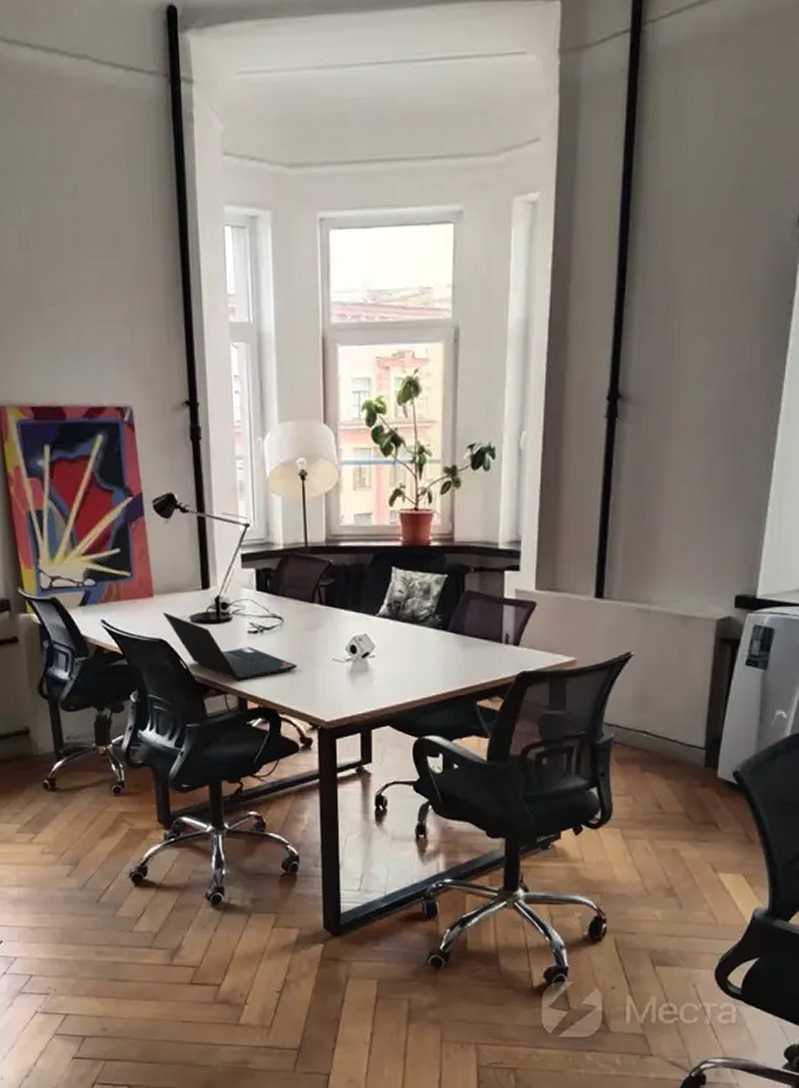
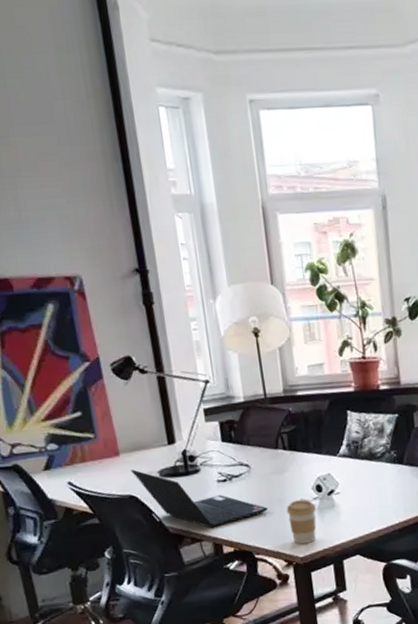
coffee cup: none [316,660,348,708] -> present [286,499,317,544]

